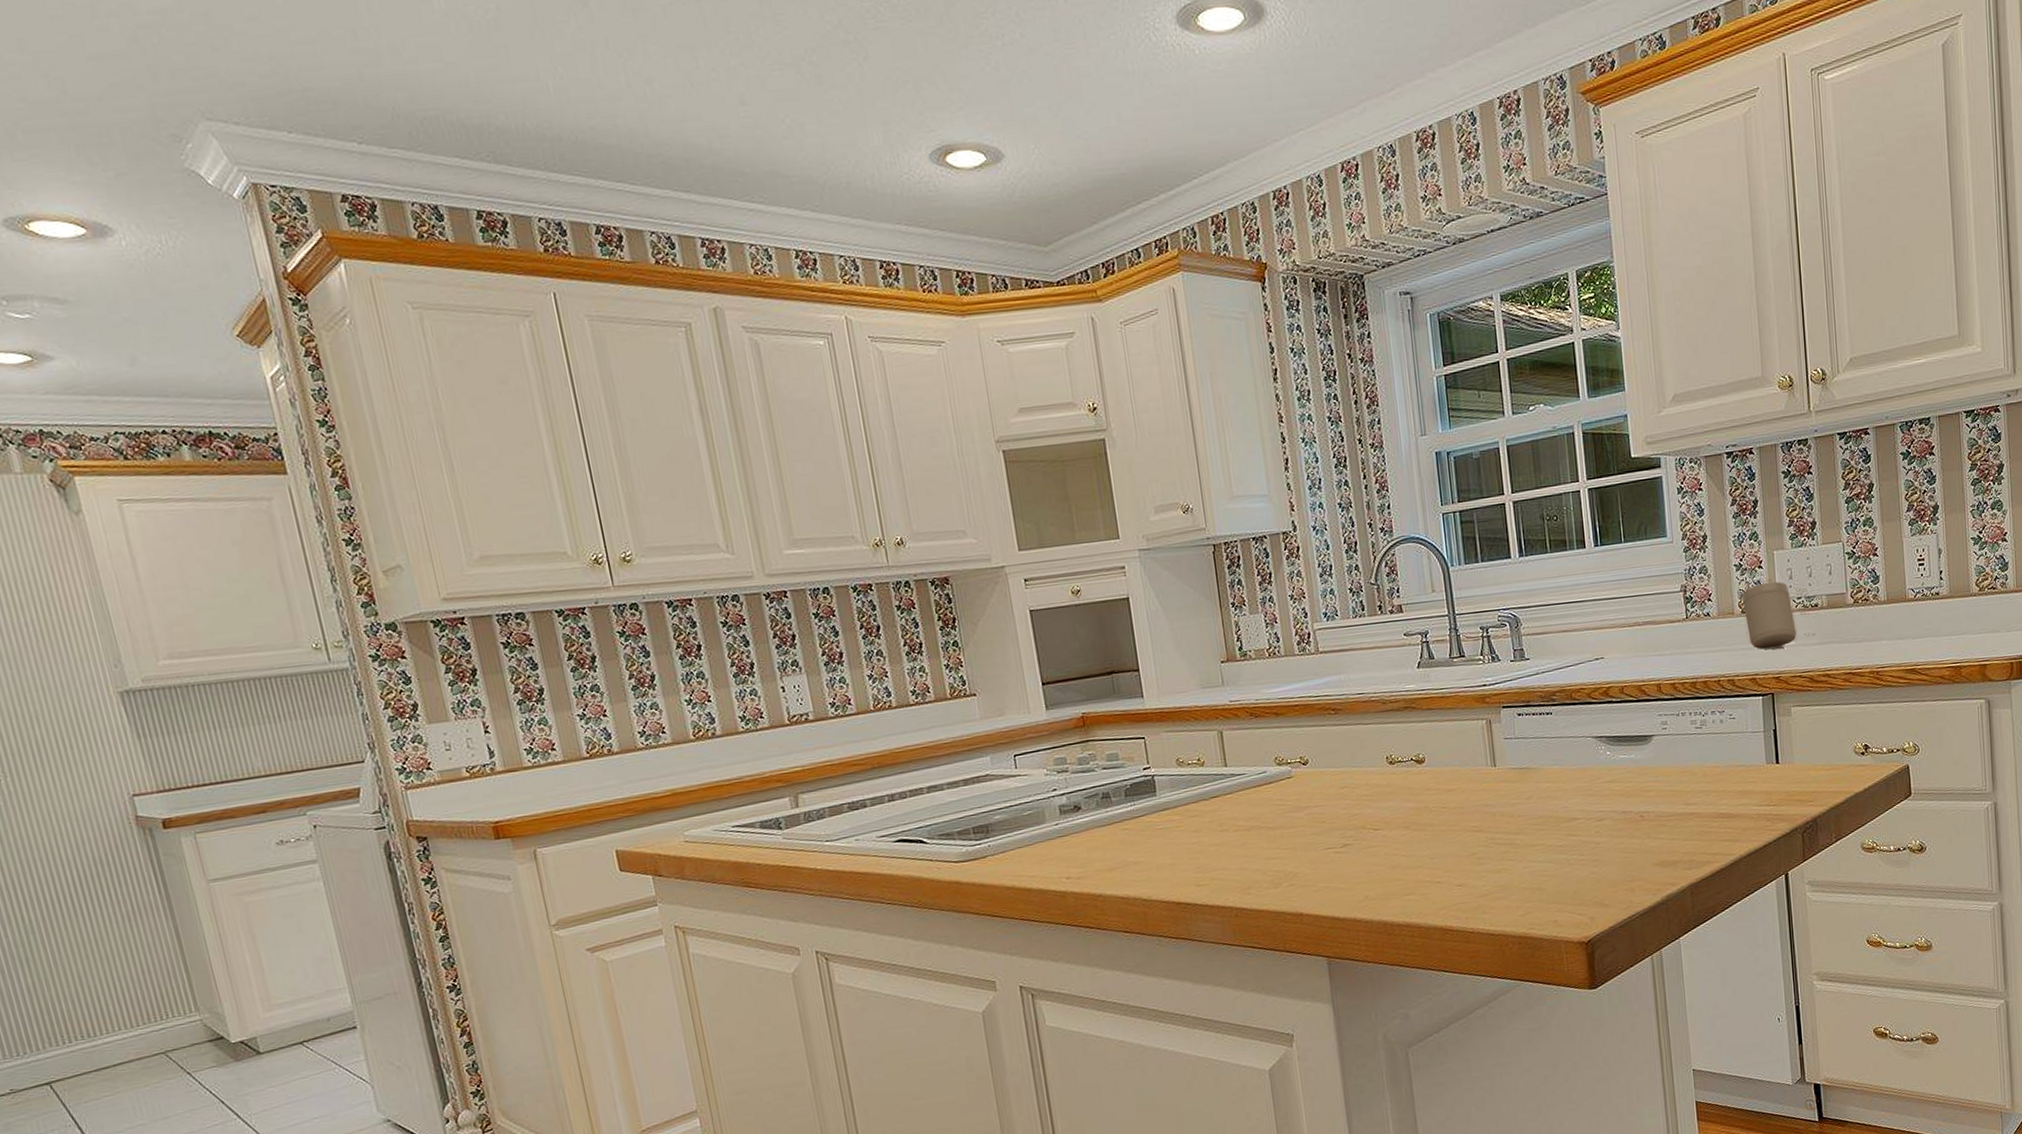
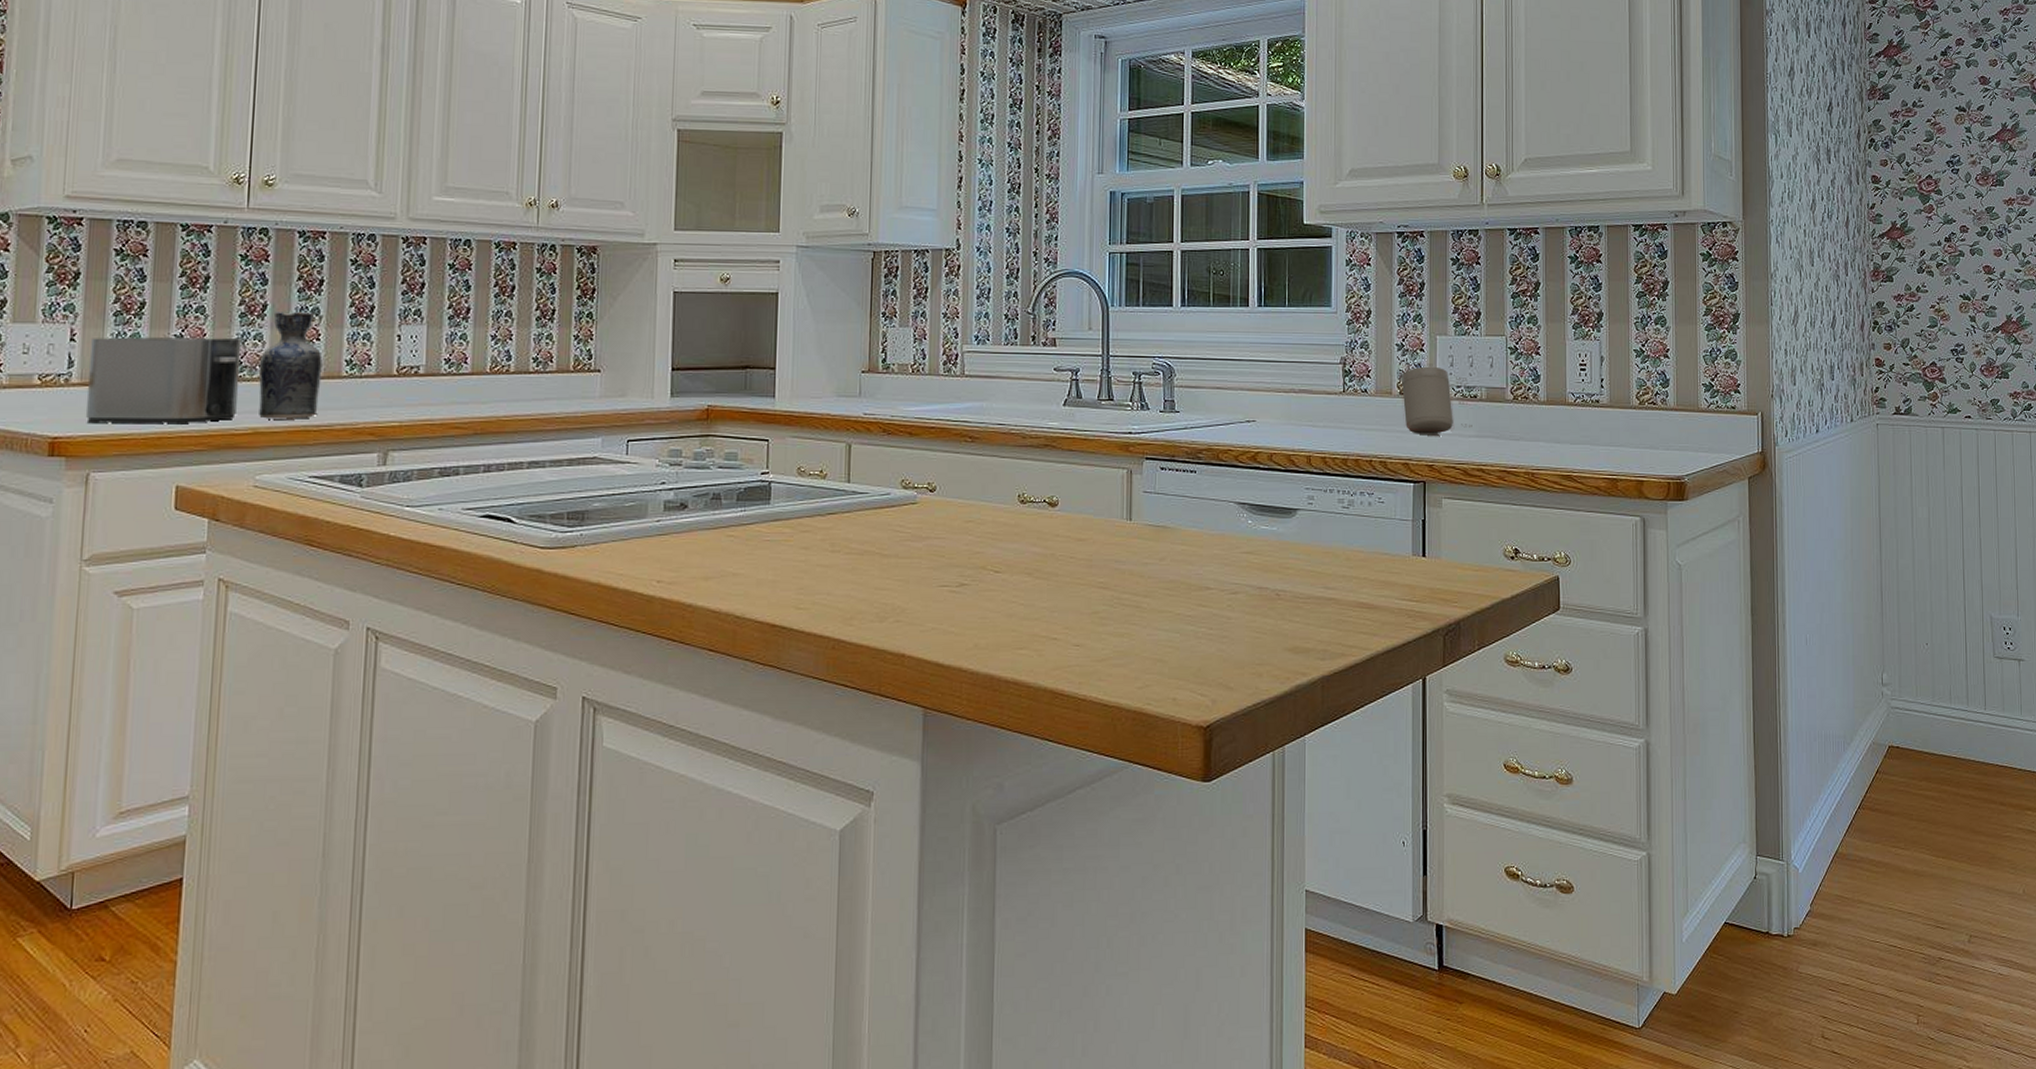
toaster: none [503,709,653,806] -> present [85,337,242,425]
ceramic jug: none [660,677,725,780] -> present [258,311,323,419]

